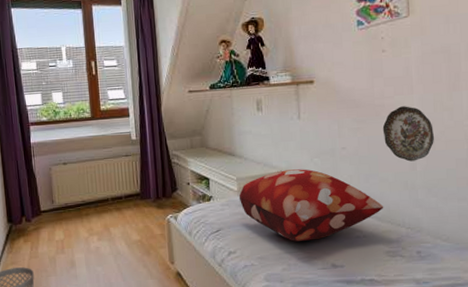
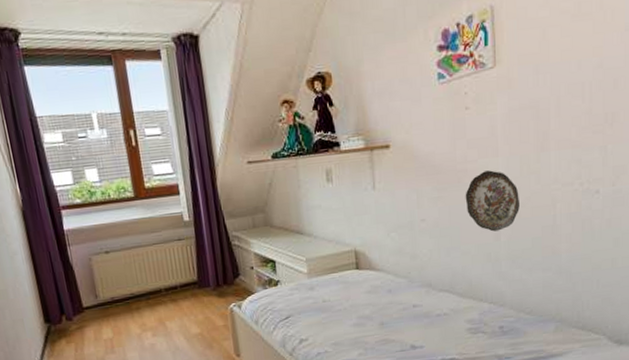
decorative pillow: present [238,169,384,242] -> none [309,245,466,324]

